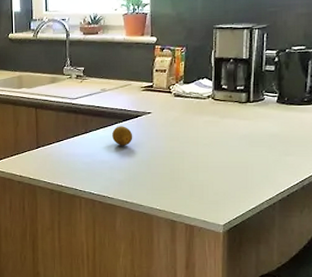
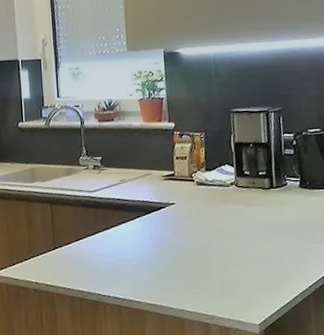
fruit: present [112,126,133,146] -> none [135,219,158,242]

